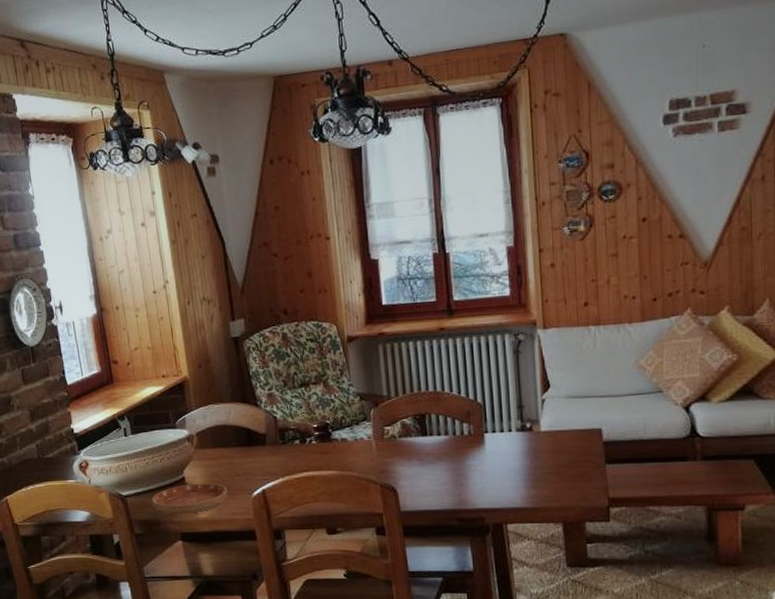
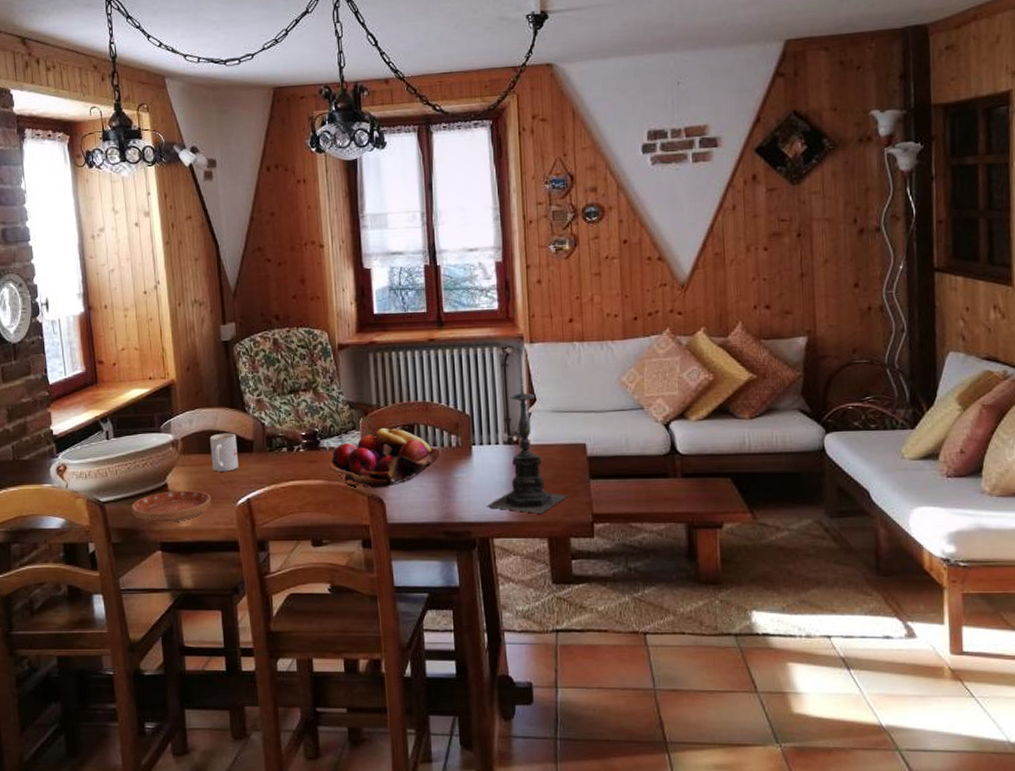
mug: none [224,427,253,465] -> present [210,433,239,472]
fruit basket: none [341,417,454,478] -> present [329,427,442,489]
candle holder: none [500,364,583,499] -> present [487,378,568,514]

